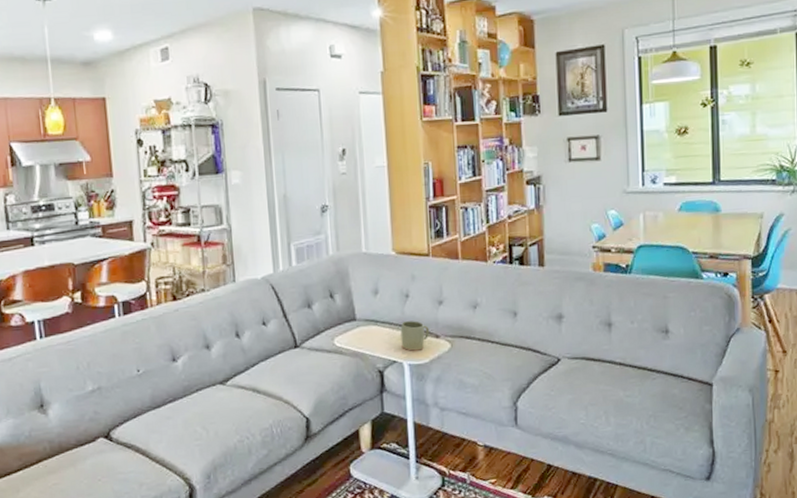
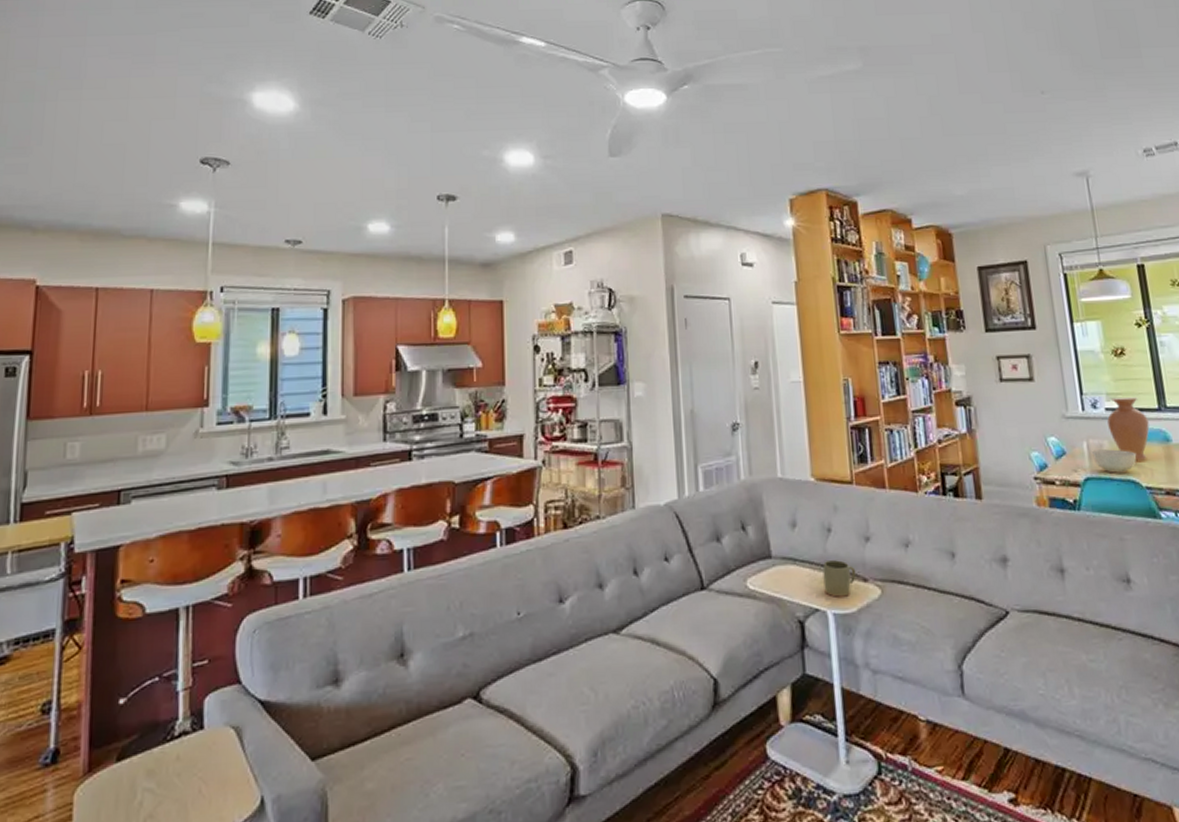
bowl: none [647,219,688,241] -> present [1092,449,1137,473]
vase: none [664,172,702,230] -> present [1107,397,1150,461]

